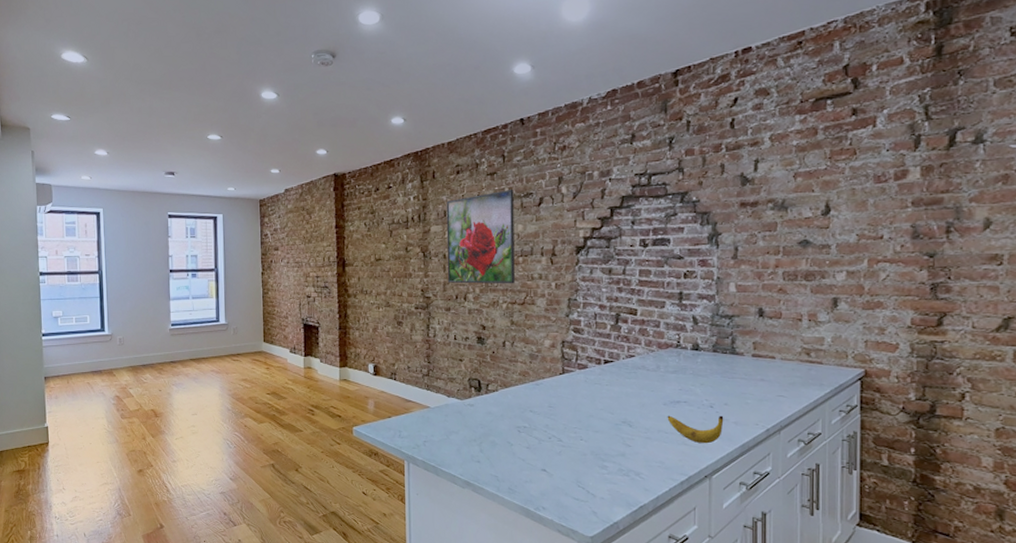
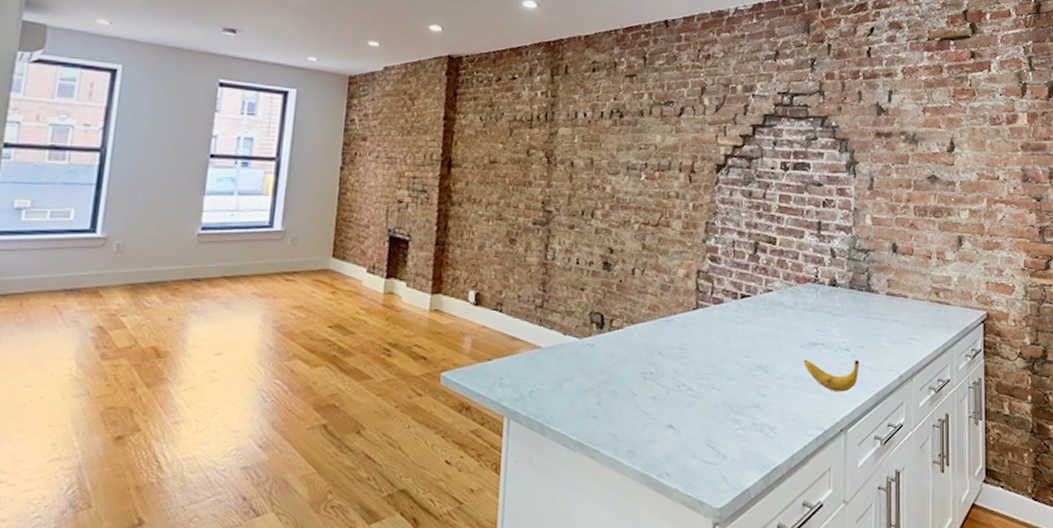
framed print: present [446,190,515,284] -> none [573,95,654,202]

